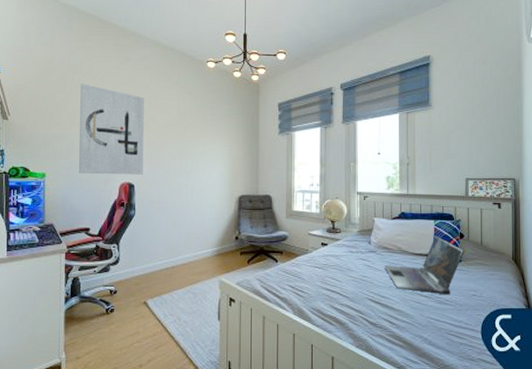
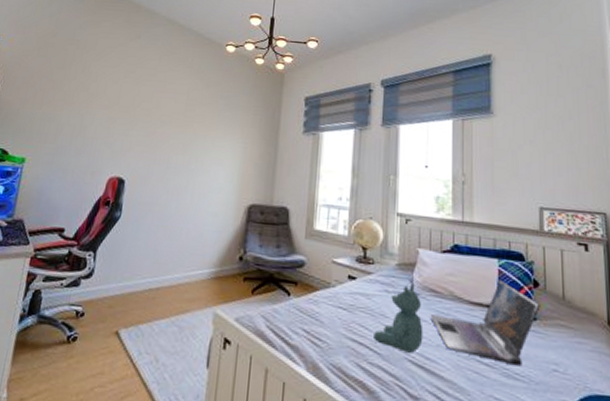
wall art: present [79,84,144,175] -> none [63,60,150,169]
stuffed bear: none [343,244,379,294] -> present [374,283,423,353]

